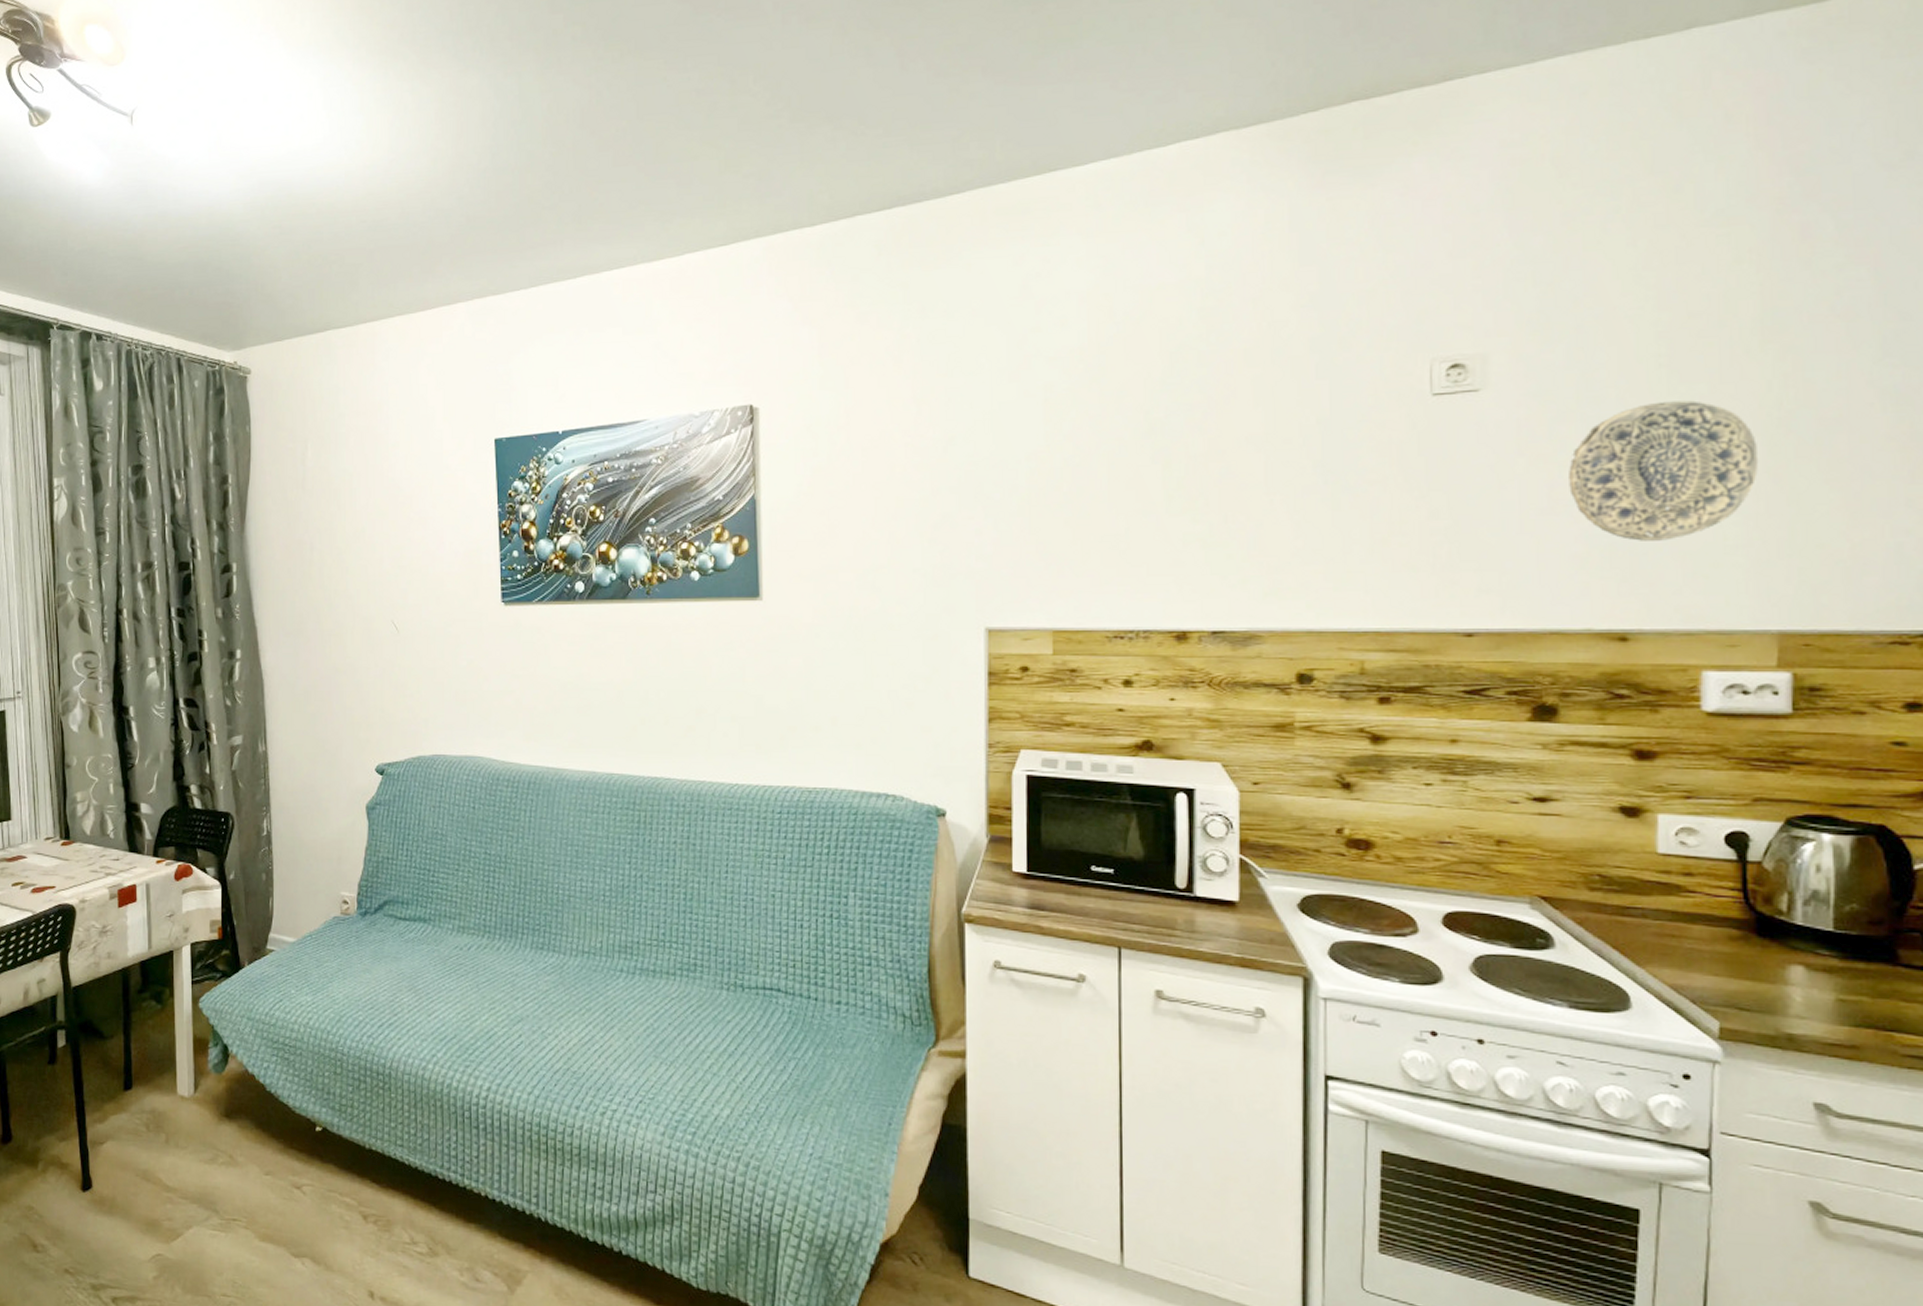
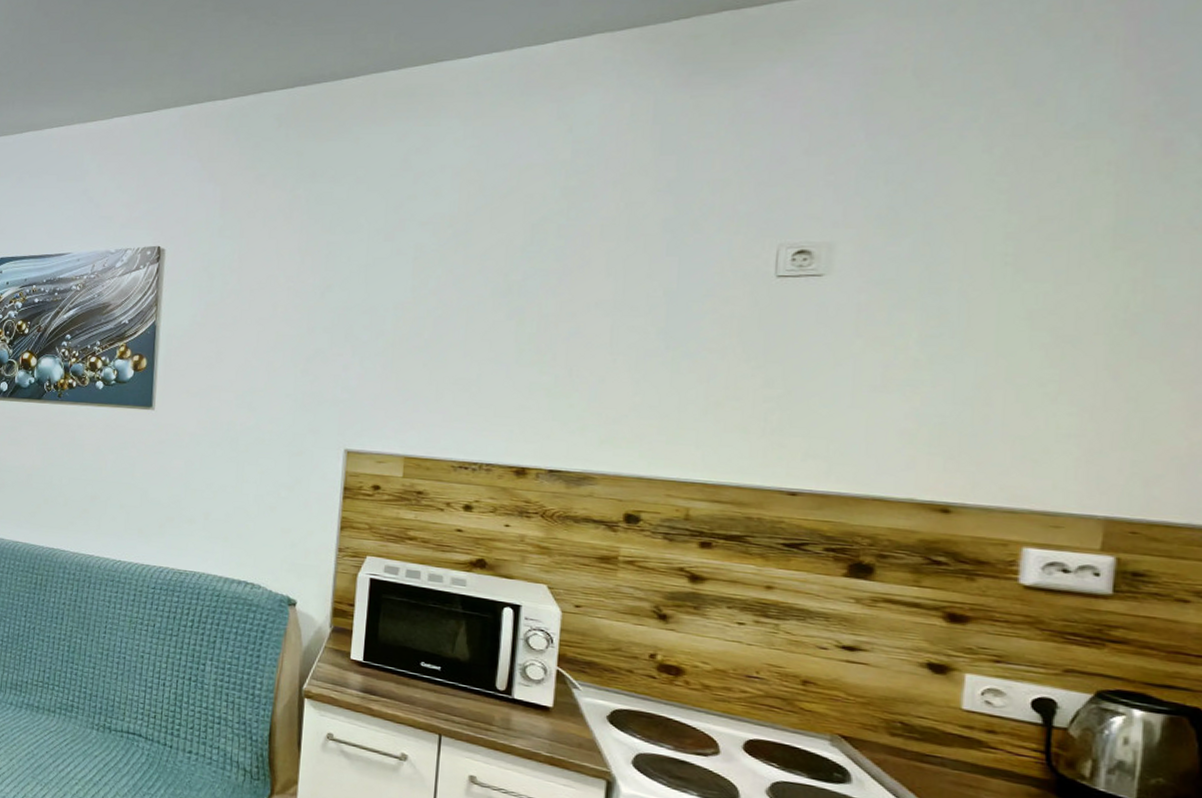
decorative plate: present [1569,400,1759,541] -> none [904,297,1100,425]

